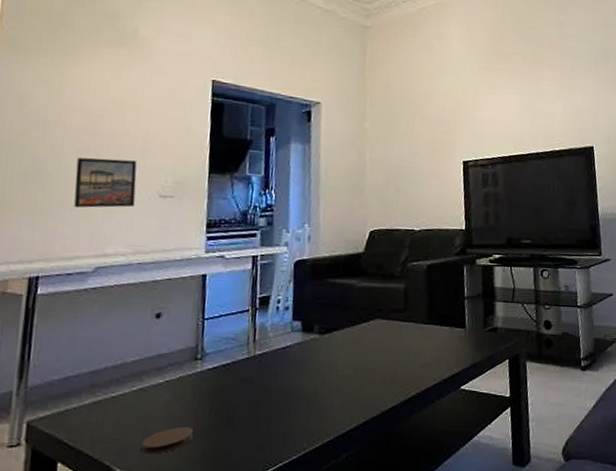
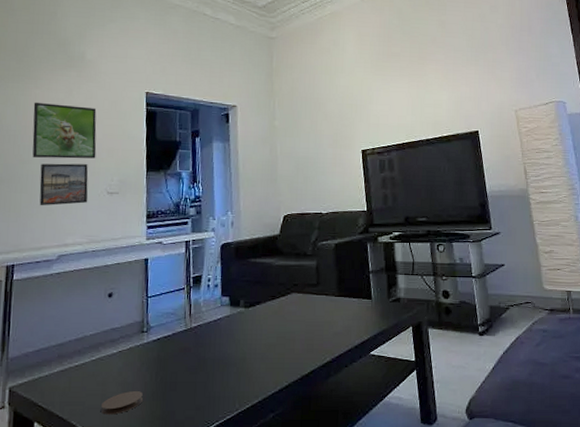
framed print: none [67,83,150,155] -> present [32,102,97,159]

